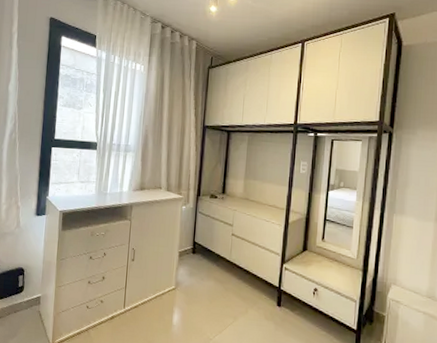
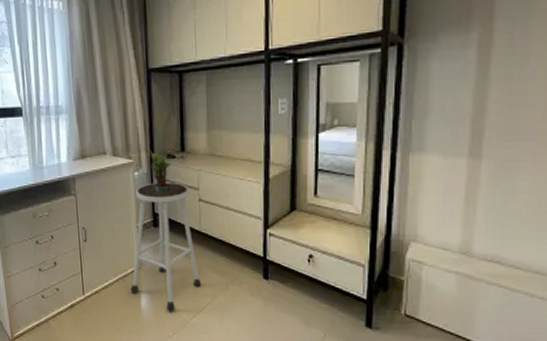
stool: none [165,216,227,329] -> present [130,182,202,311]
potted plant: none [193,187,213,226] -> present [144,148,171,193]

